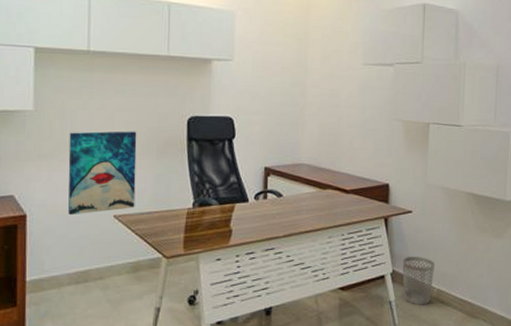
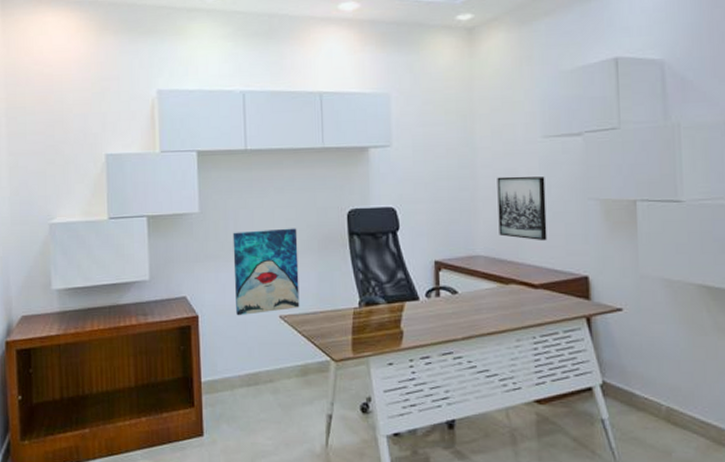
wall art: none [321,96,362,154] -> present [497,176,547,241]
wastebasket: present [402,257,435,305] -> none [614,365,661,426]

